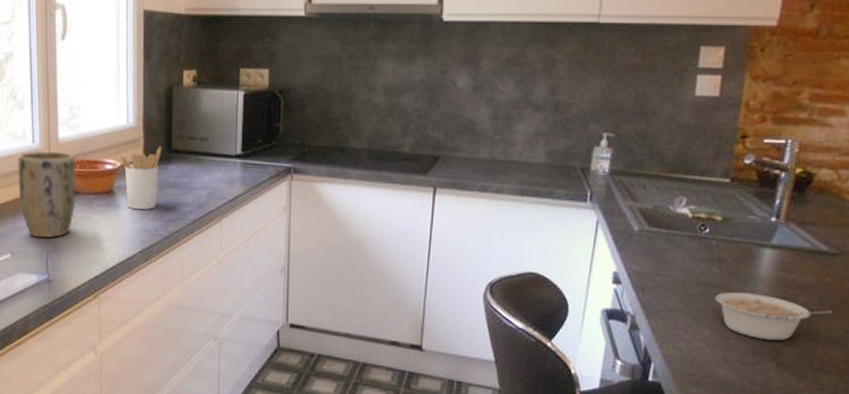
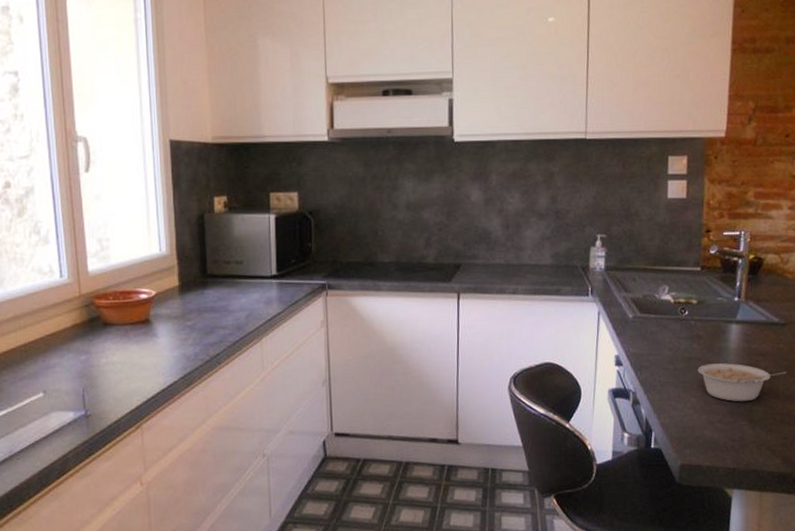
plant pot: present [17,151,76,238] -> none [45,284,111,374]
utensil holder: present [119,146,162,210] -> none [153,272,197,337]

